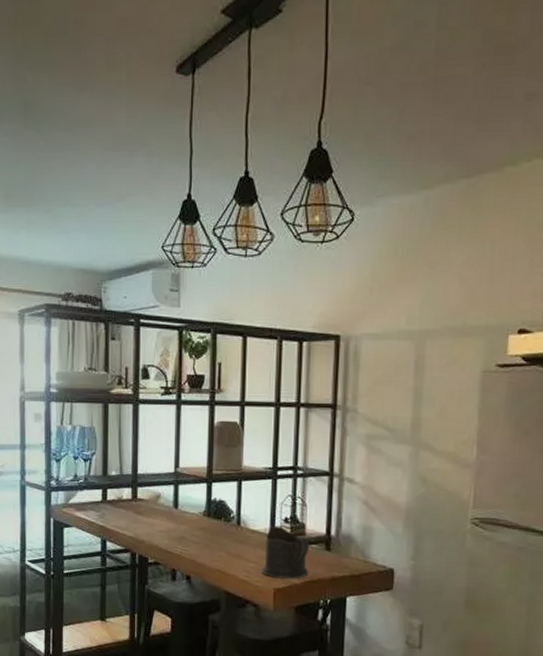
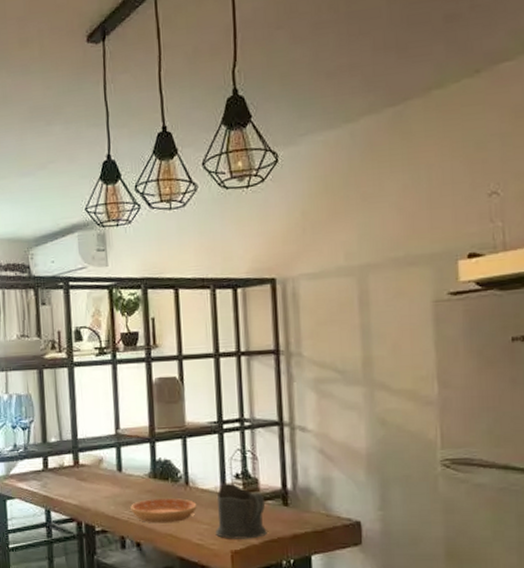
saucer: none [183,536,246,560] -> present [130,498,197,523]

